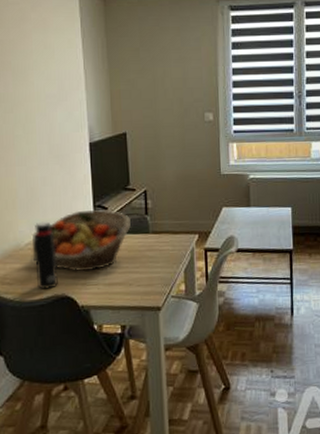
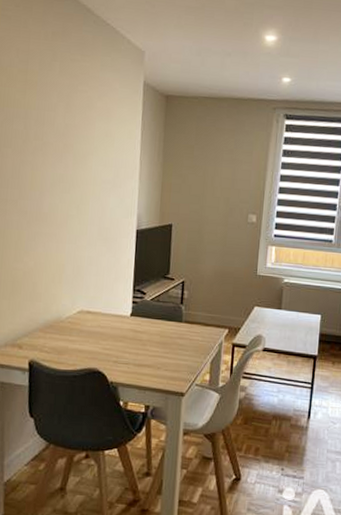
water bottle: present [32,221,59,289] -> none [71,298,94,362]
fruit basket: present [50,210,131,272] -> none [90,293,166,351]

